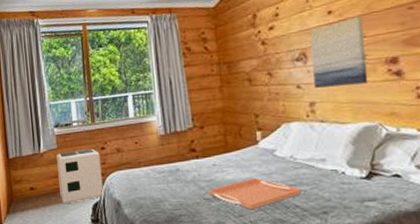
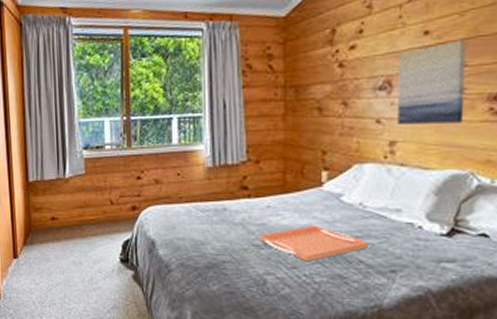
air purifier: present [57,148,104,203] -> none [84,177,136,238]

